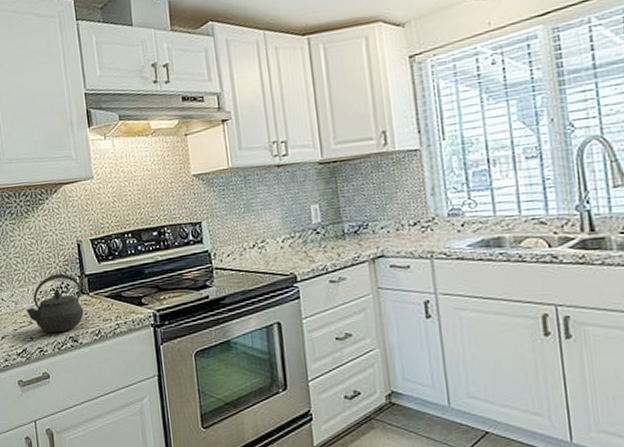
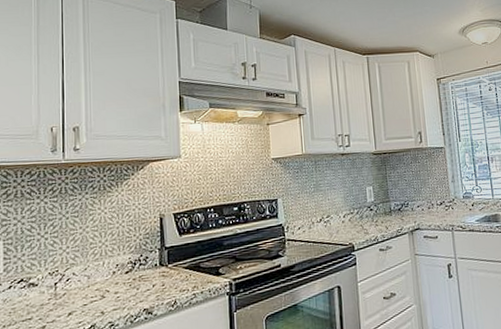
kettle: present [26,273,84,334] -> none [99,246,161,307]

